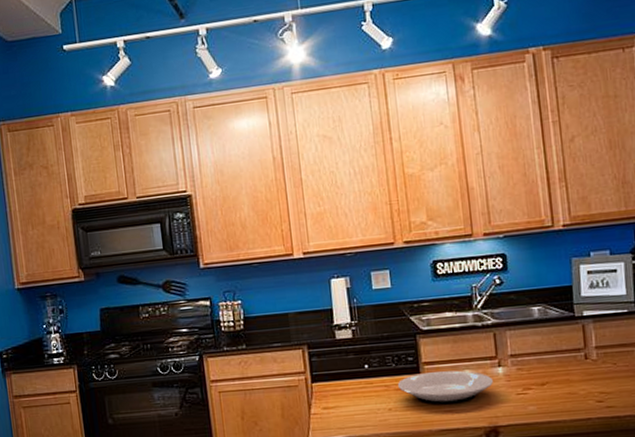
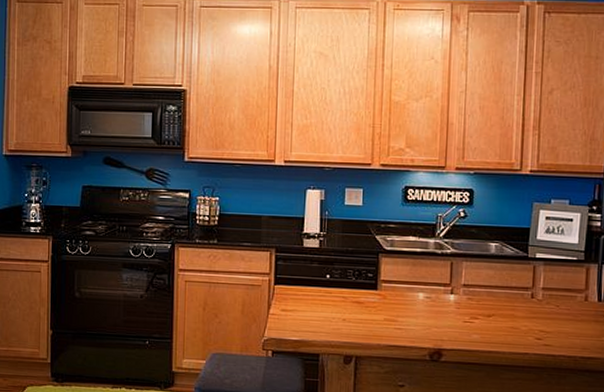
plate: present [397,370,493,405] -> none [354,290,444,323]

